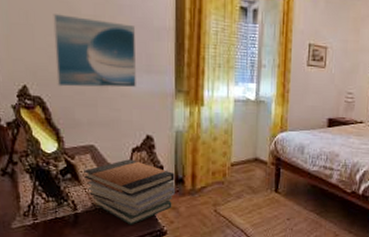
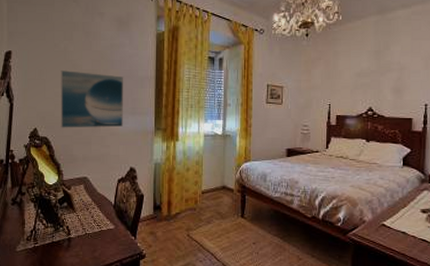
book stack: present [84,159,175,225] -> none [78,189,153,249]

